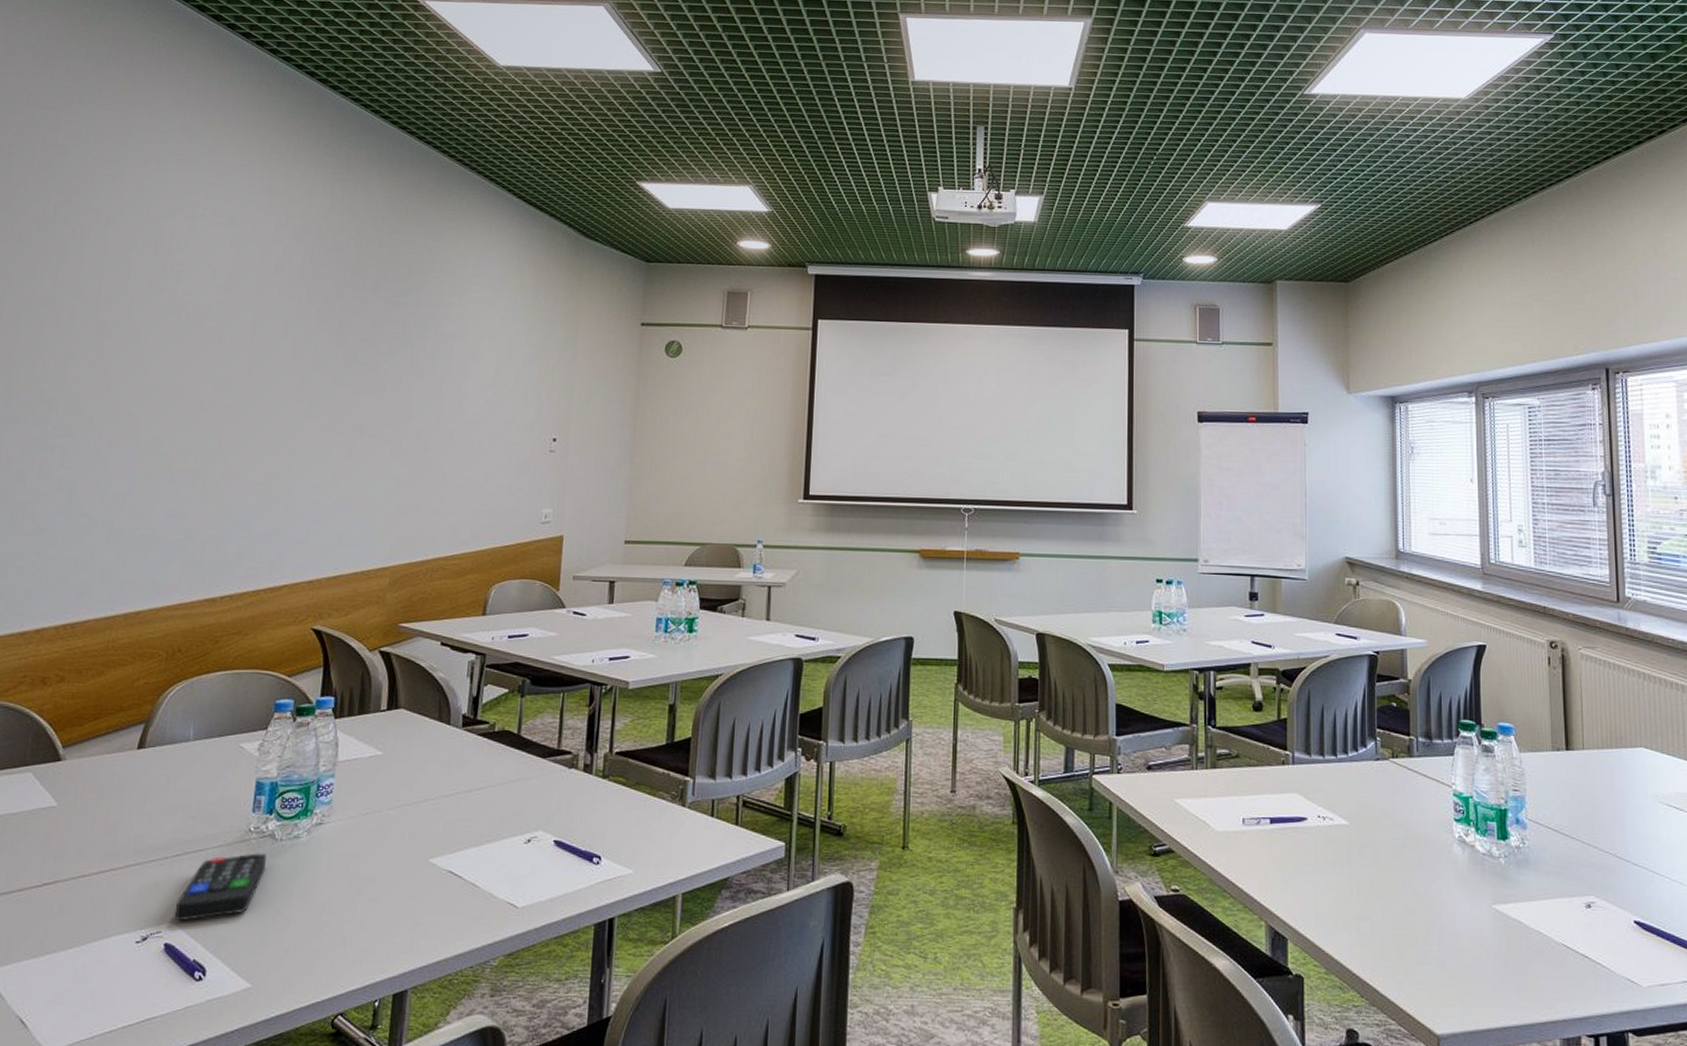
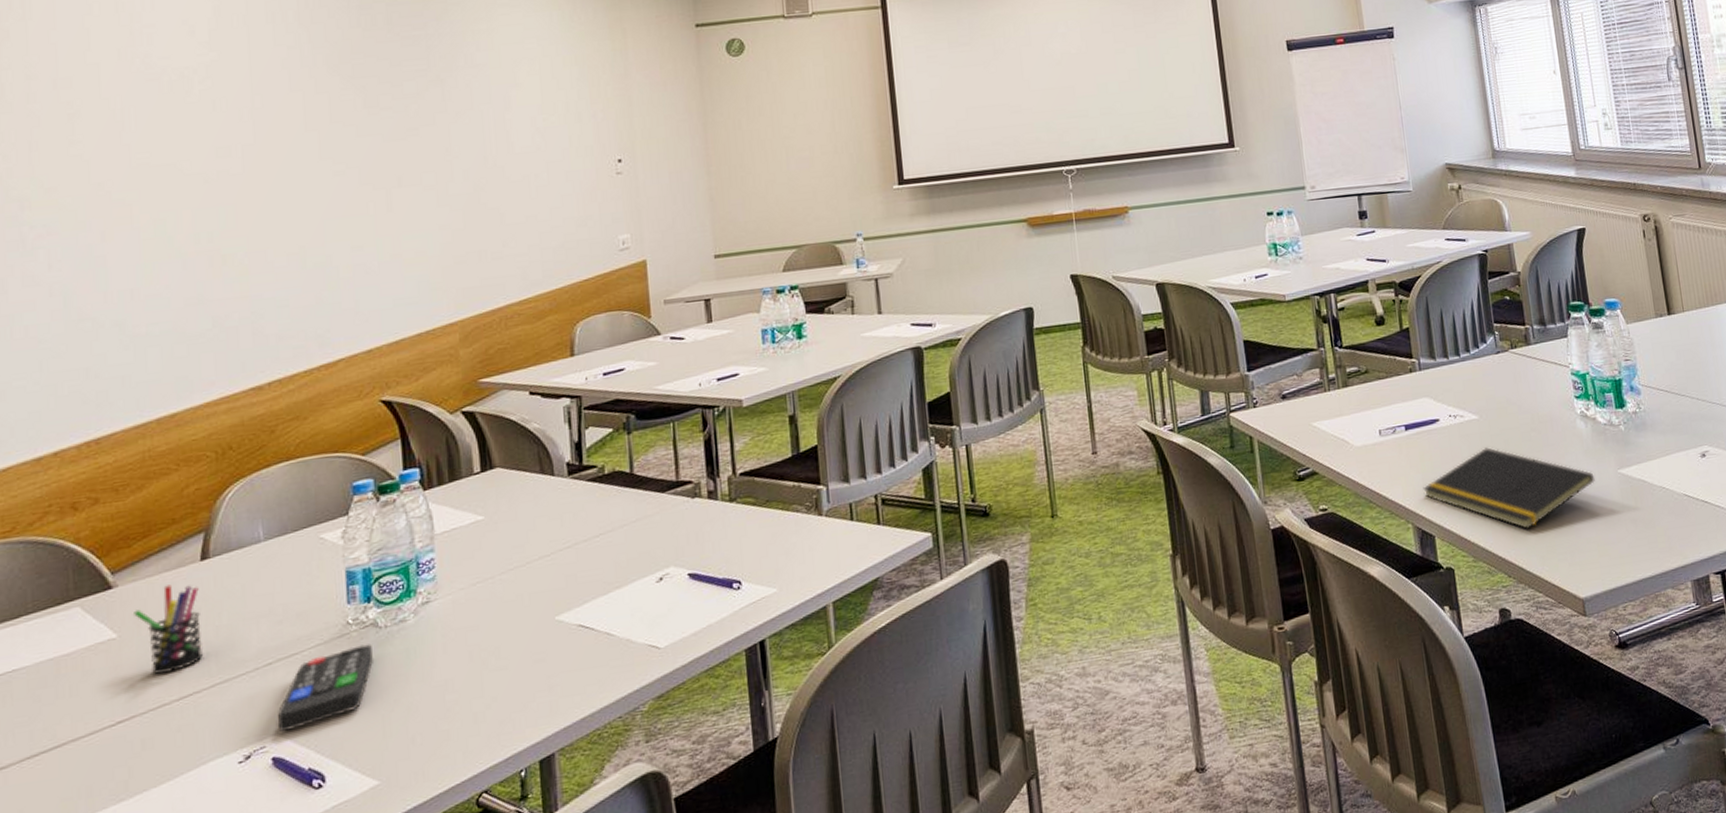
pen holder: none [74,766,131,846] -> present [134,584,203,674]
notepad: none [1281,856,1466,950] -> present [1423,447,1595,530]

